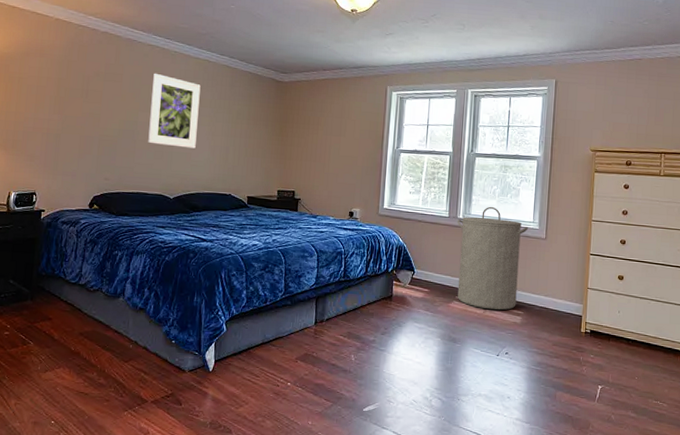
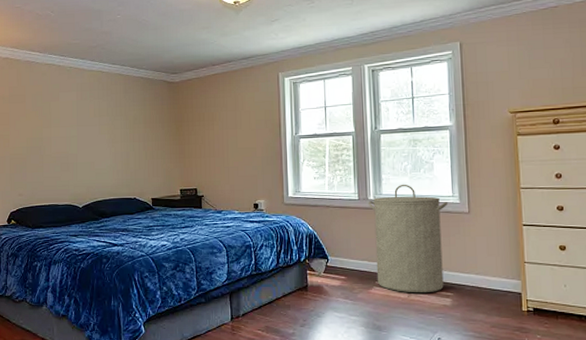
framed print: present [148,73,201,149] -> none [53,89,98,158]

